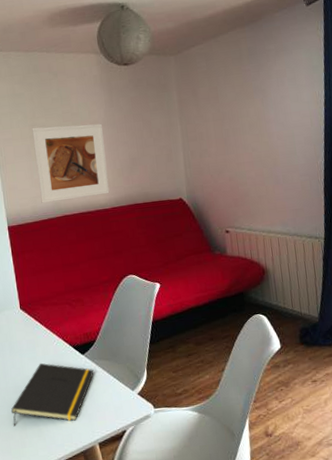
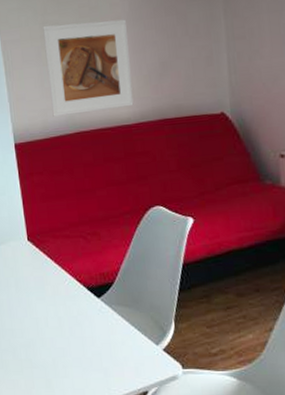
notepad: present [11,363,94,427] -> none [17,304,111,374]

